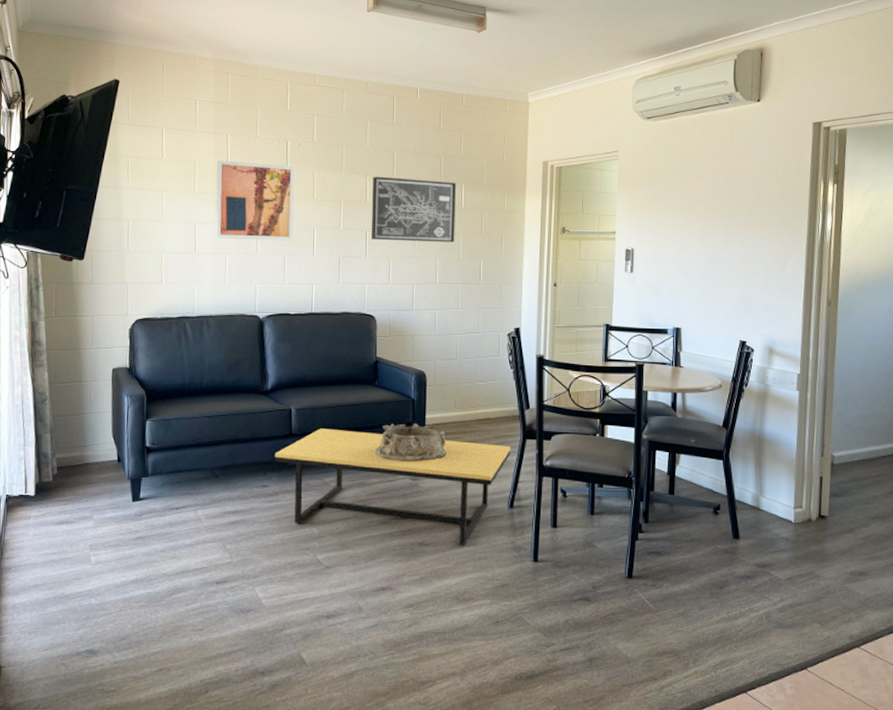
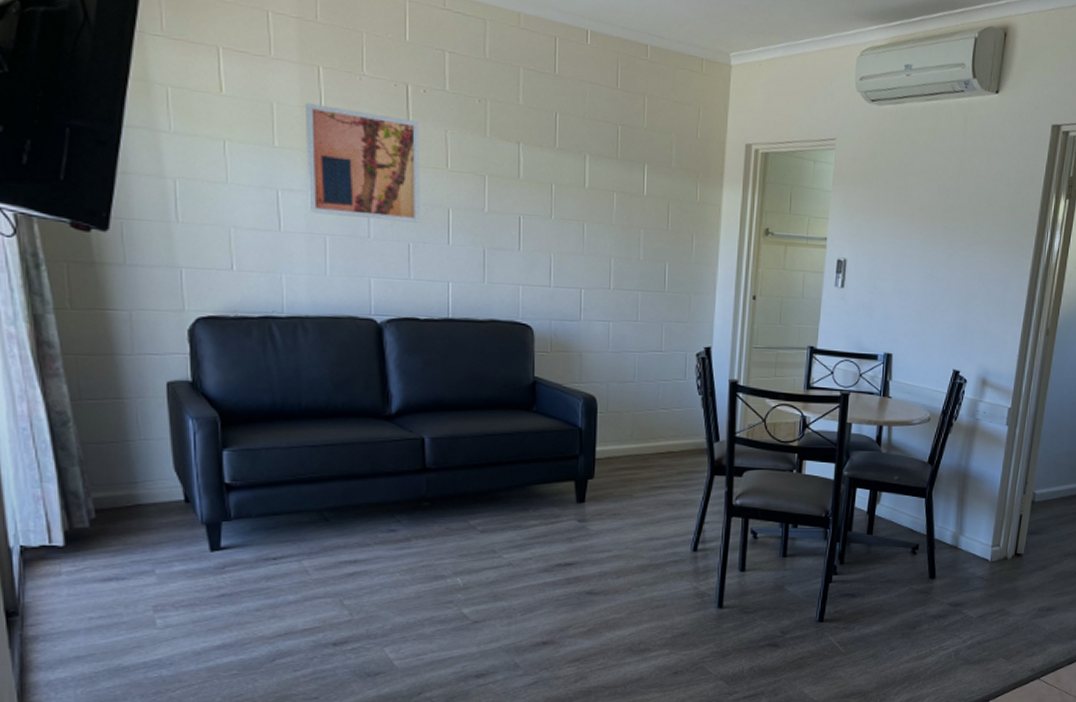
coffee table: present [274,428,510,545] -> none [403,462,696,593]
wall art: present [370,176,457,243] -> none [525,144,638,239]
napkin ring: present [375,423,447,462] -> none [533,456,621,501]

